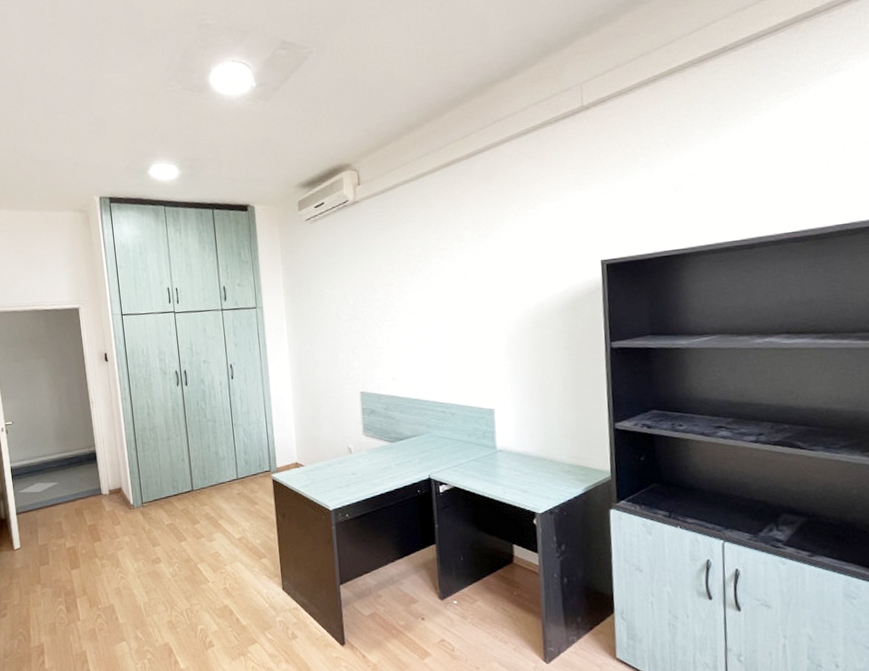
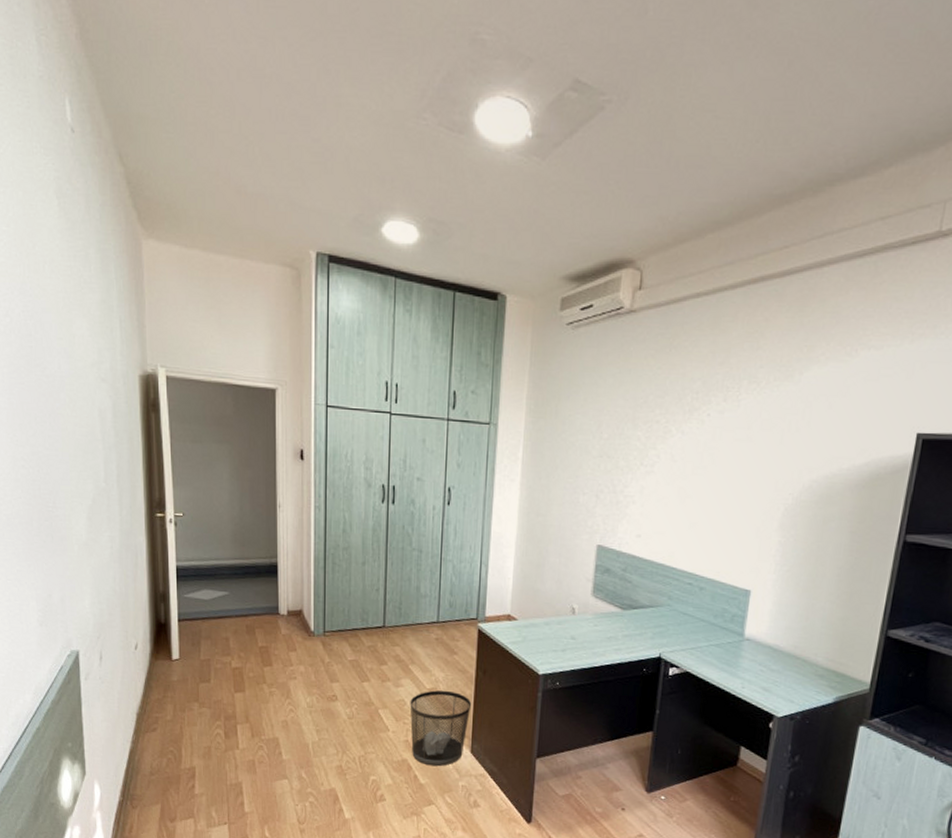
waste bin: none [223,537,277,608] -> present [410,690,472,766]

